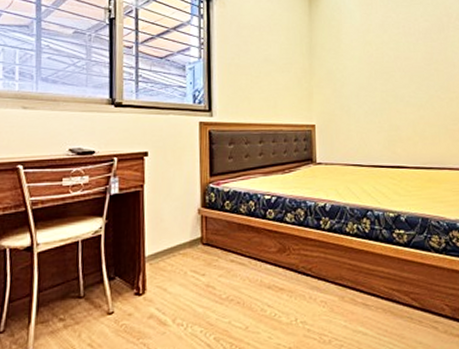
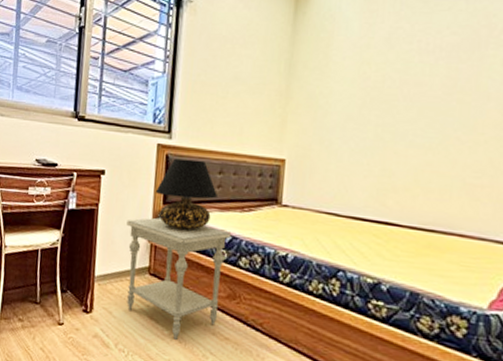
side table: none [175,189,276,301] -> present [126,217,232,340]
table lamp: none [201,133,261,197] -> present [155,158,219,230]

